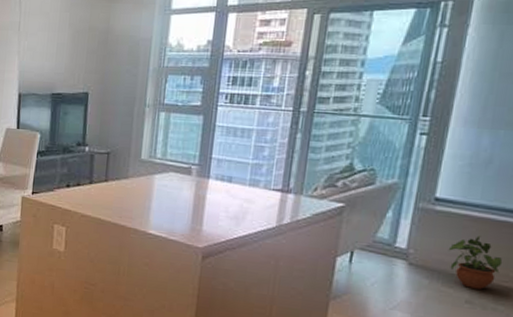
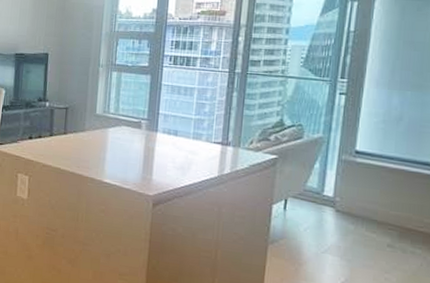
potted plant: present [447,236,503,290] -> none [369,185,417,234]

